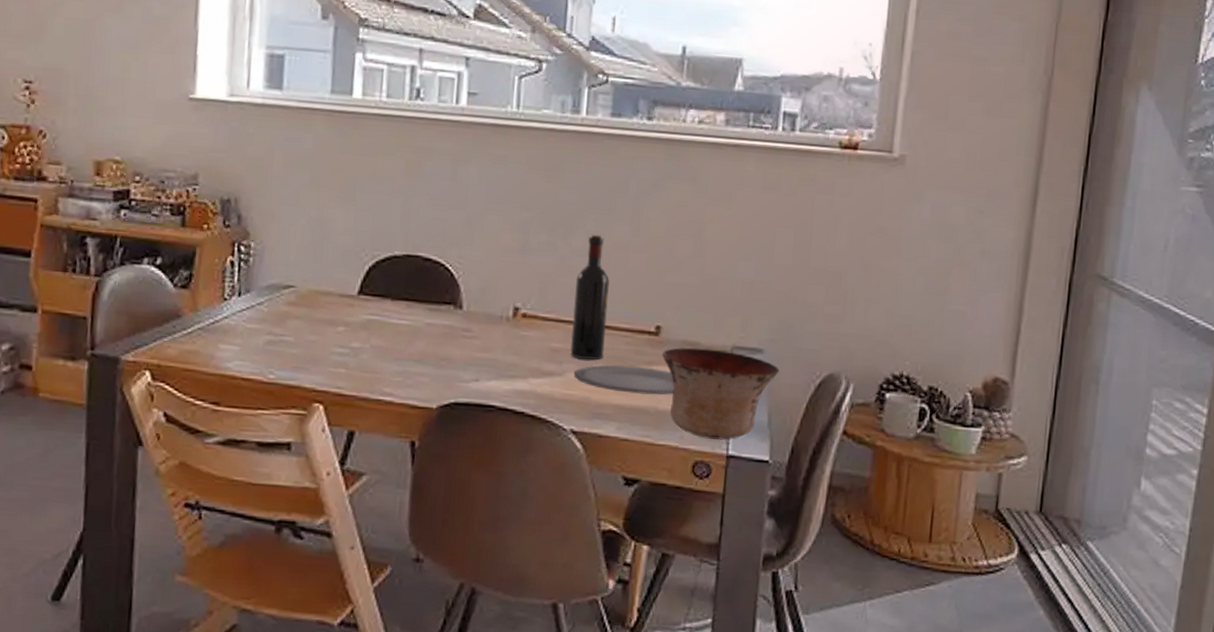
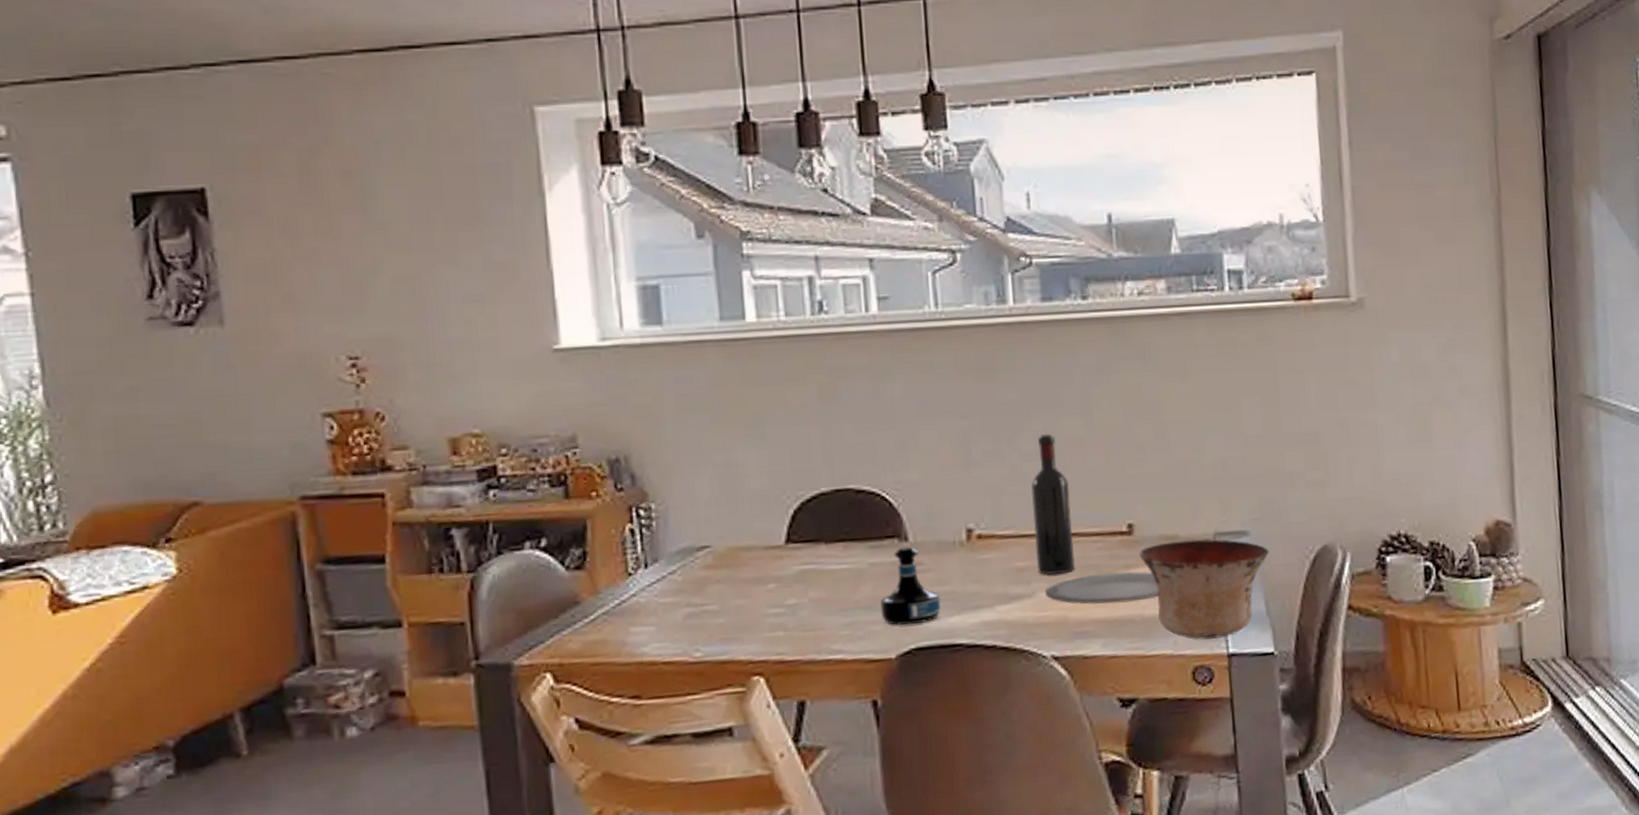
tequila bottle: none [430,313,482,382] -> present [880,546,941,625]

